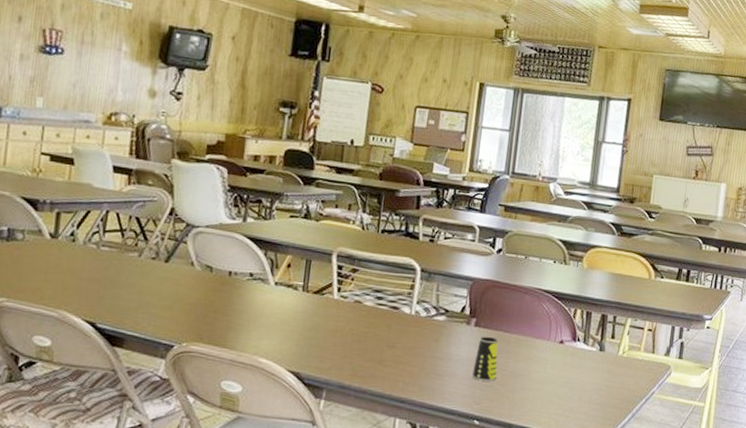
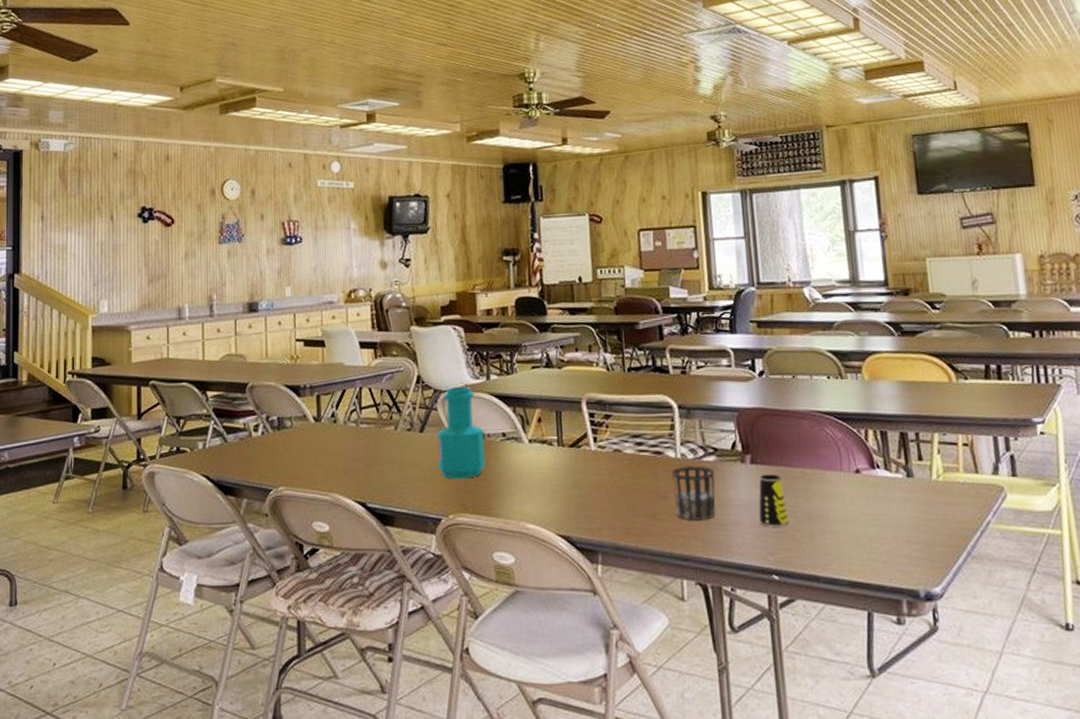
bottle: none [178,224,232,311] -> present [436,387,486,479]
cup: none [401,322,443,370] -> present [672,466,716,521]

